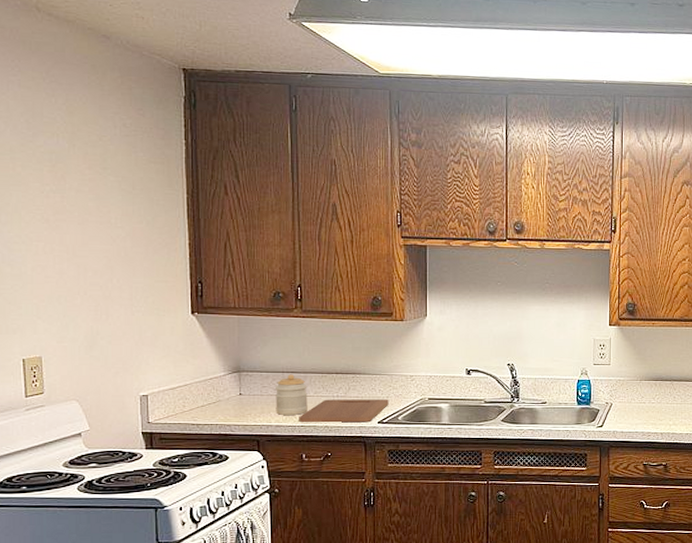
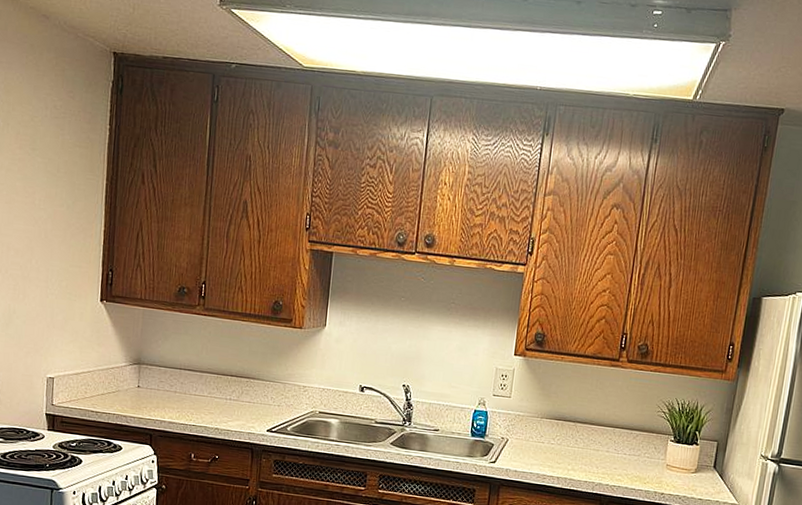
jar: present [276,374,308,415] -> none [170,371,203,414]
cutting board: present [299,399,389,423] -> none [191,401,280,429]

